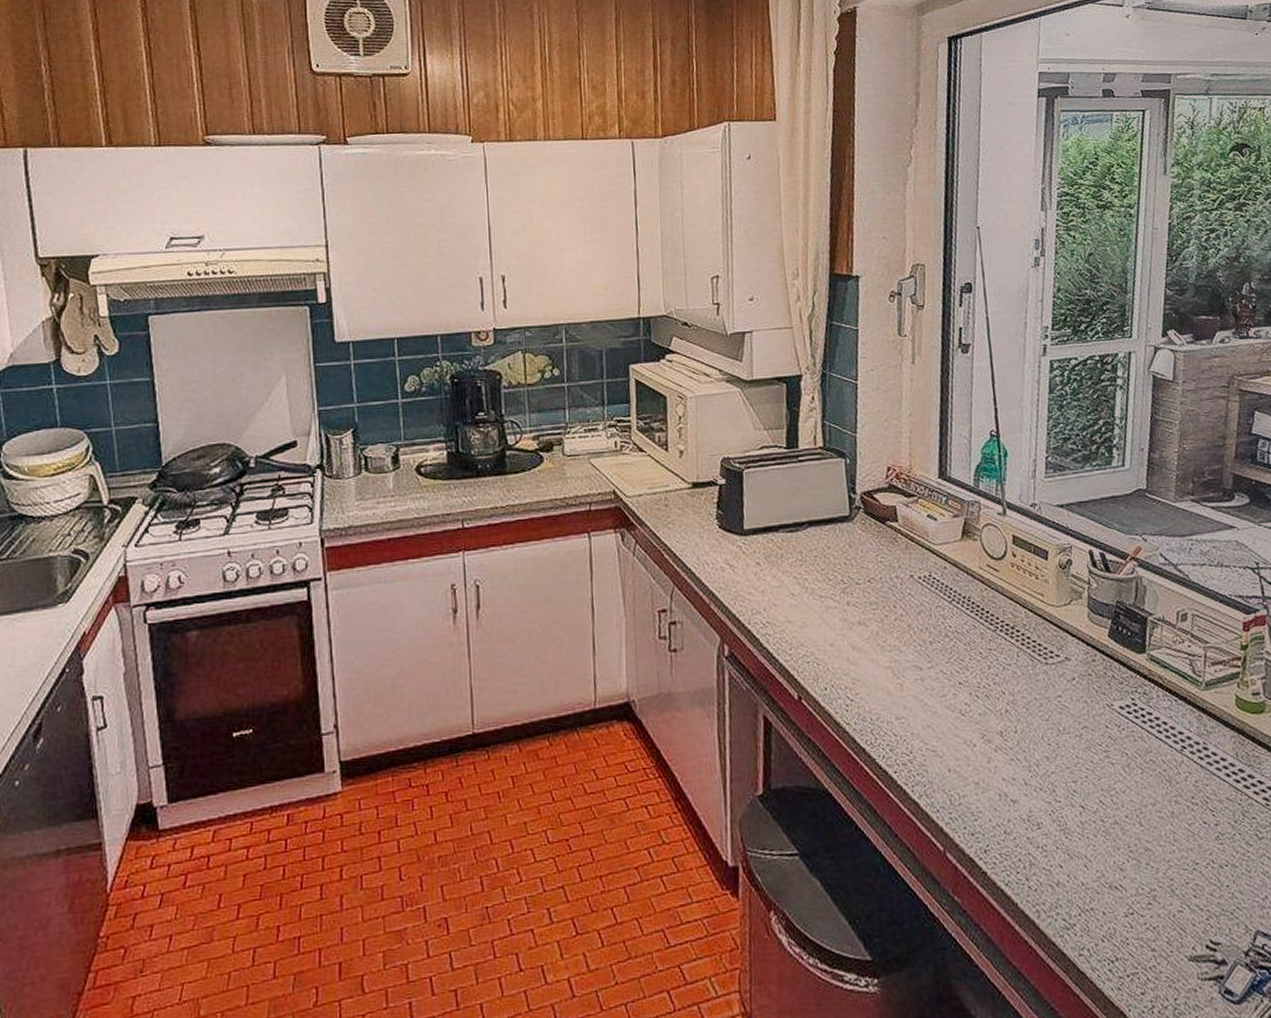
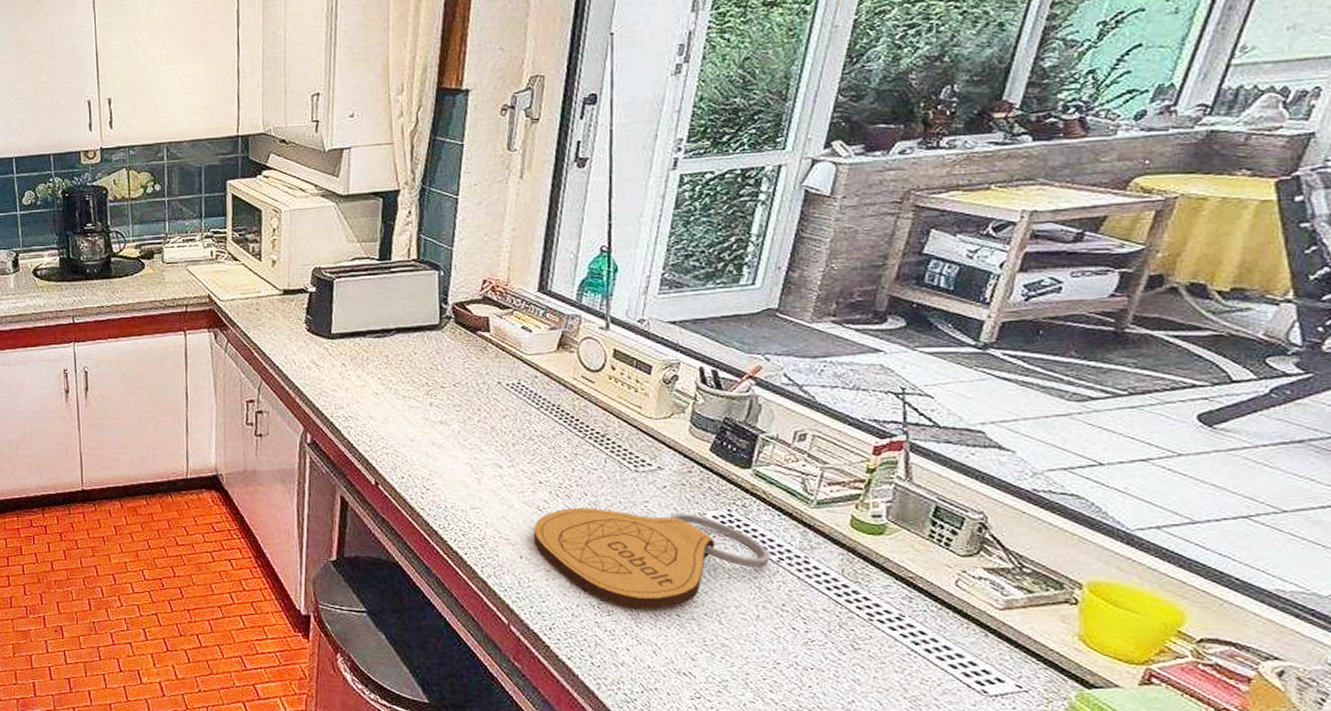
cutting board: none [958,706,1175,818] -> present [534,507,770,609]

